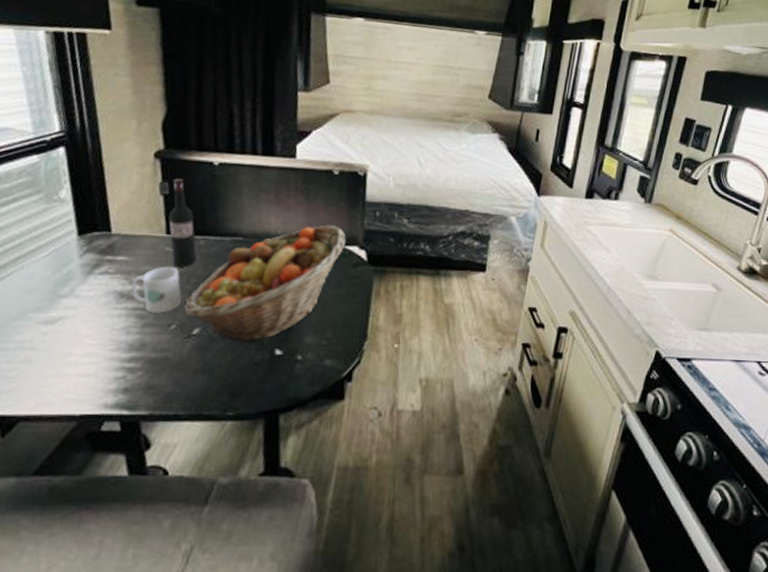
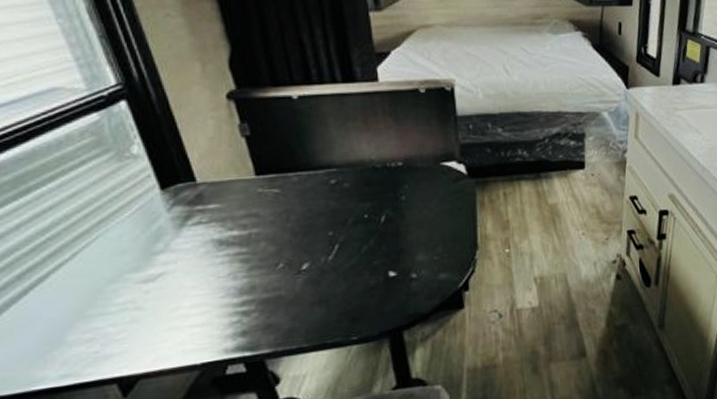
mug: present [131,266,181,314] -> none [228,207,284,257]
wine bottle: present [168,178,197,267] -> none [253,117,293,207]
fruit basket: present [184,225,346,344] -> none [289,144,443,272]

